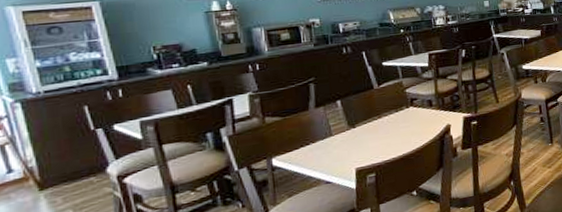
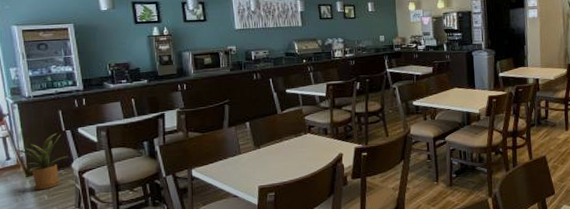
house plant: none [11,133,102,205] -> present [9,133,68,190]

